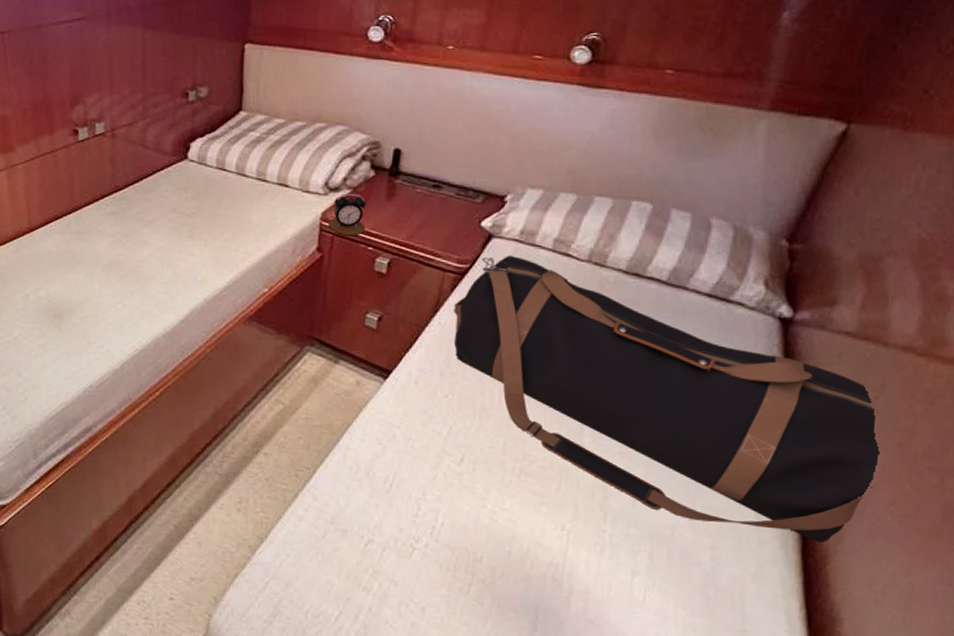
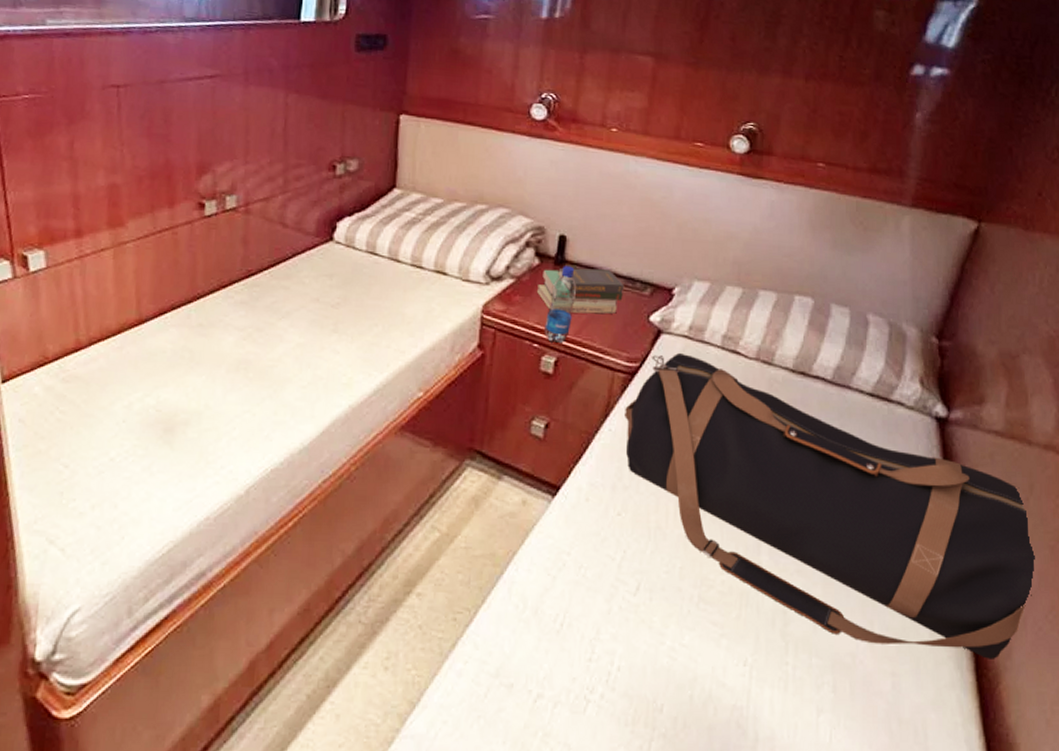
alarm clock: present [329,193,366,236] -> none [490,283,530,331]
books: none [371,178,457,221] -> present [536,268,625,314]
bottle: none [378,177,411,248] -> present [544,266,577,344]

